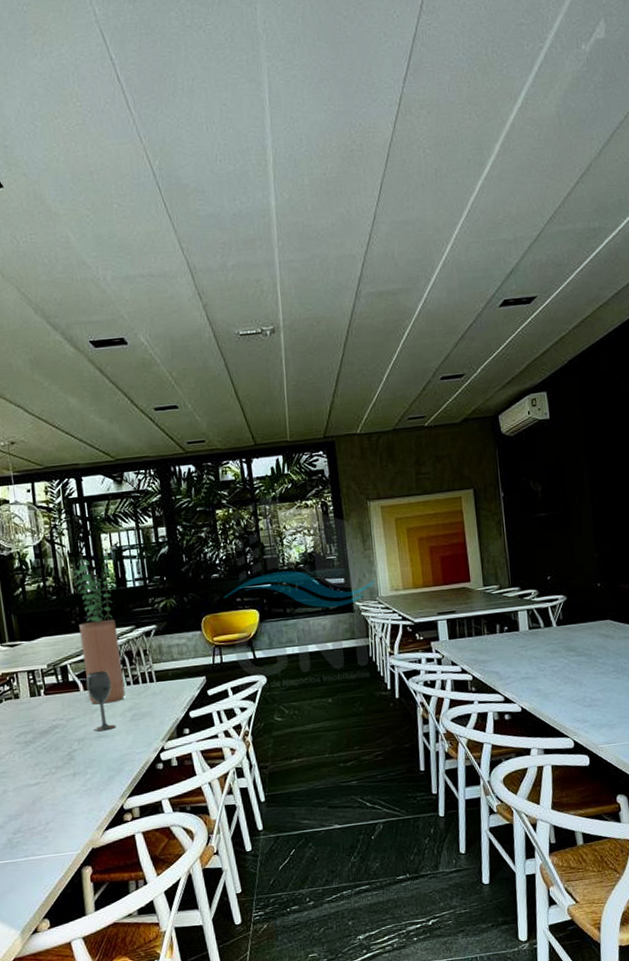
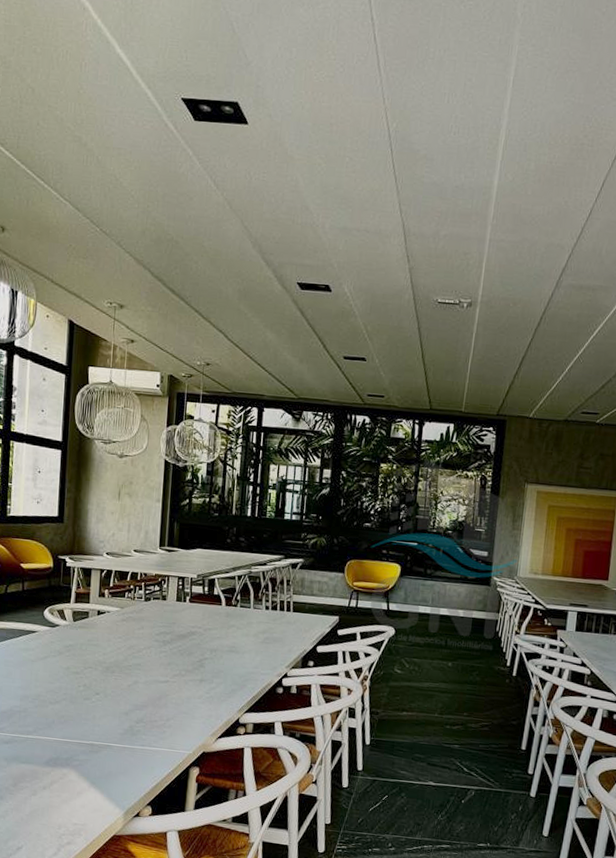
vase: present [72,548,125,705] -> none [228,478,275,623]
wine glass: present [86,671,116,732] -> none [227,590,252,647]

